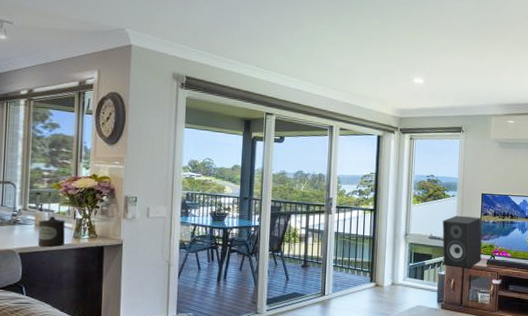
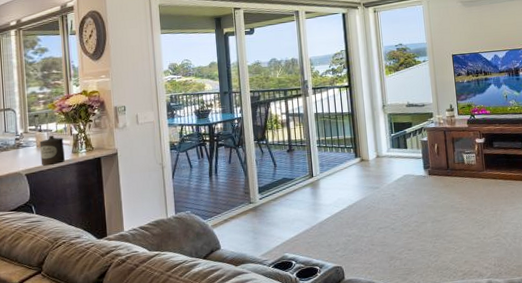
speaker: present [442,215,482,268] -> none [417,78,462,131]

